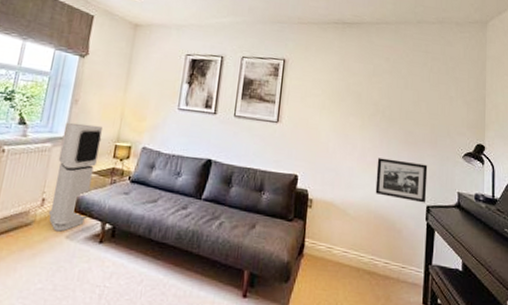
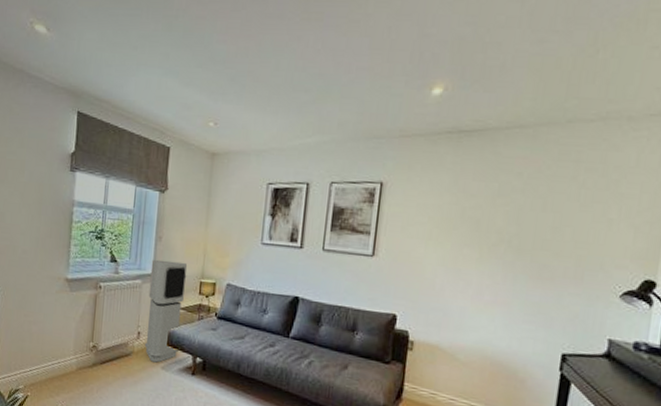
picture frame: present [375,158,428,203] -> none [493,296,568,351]

